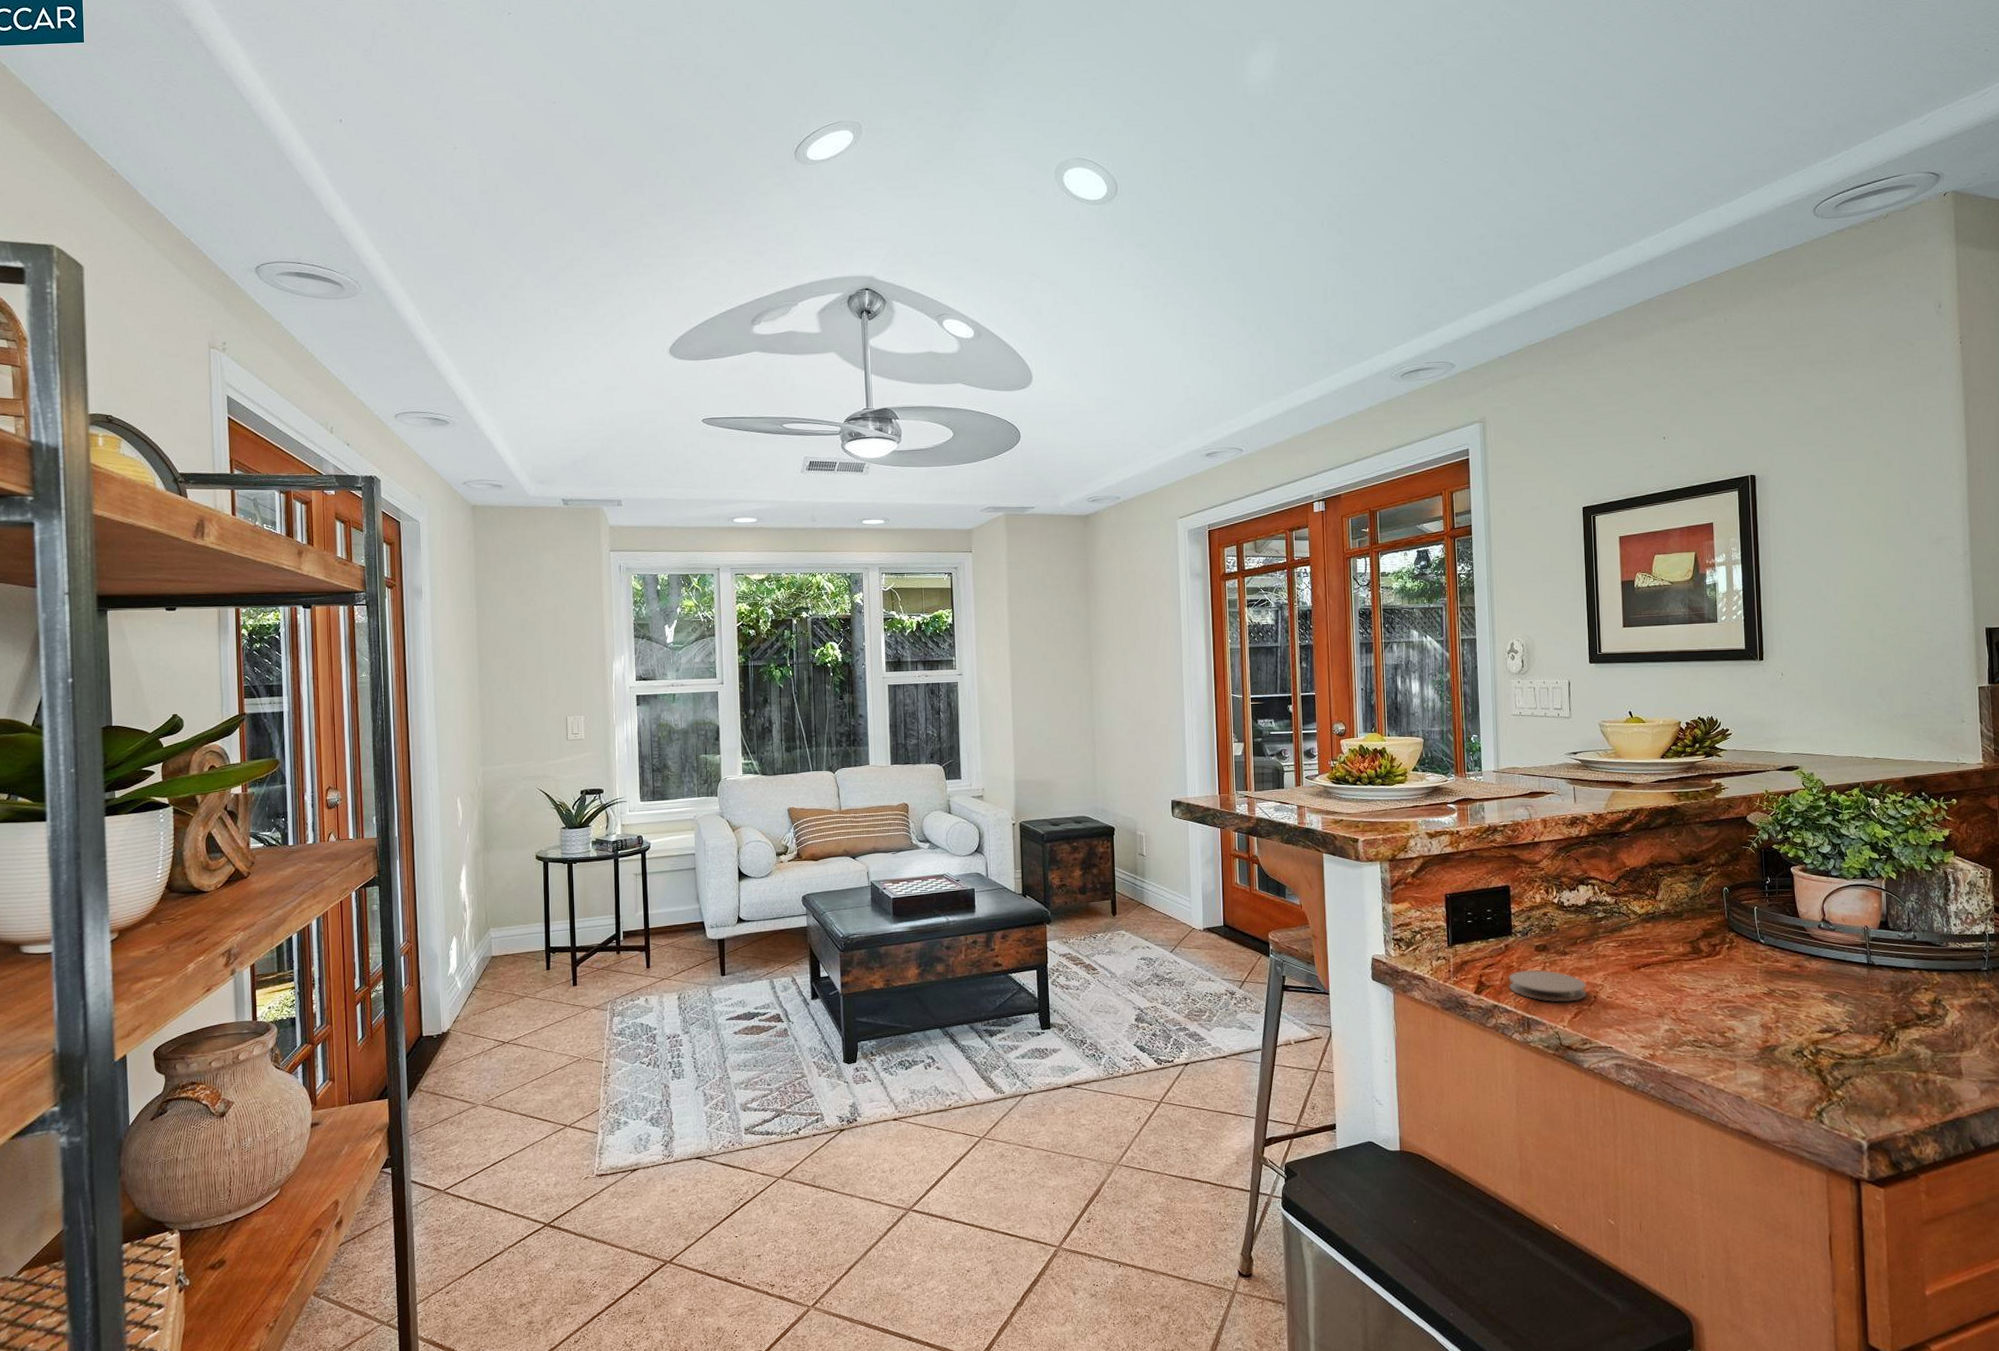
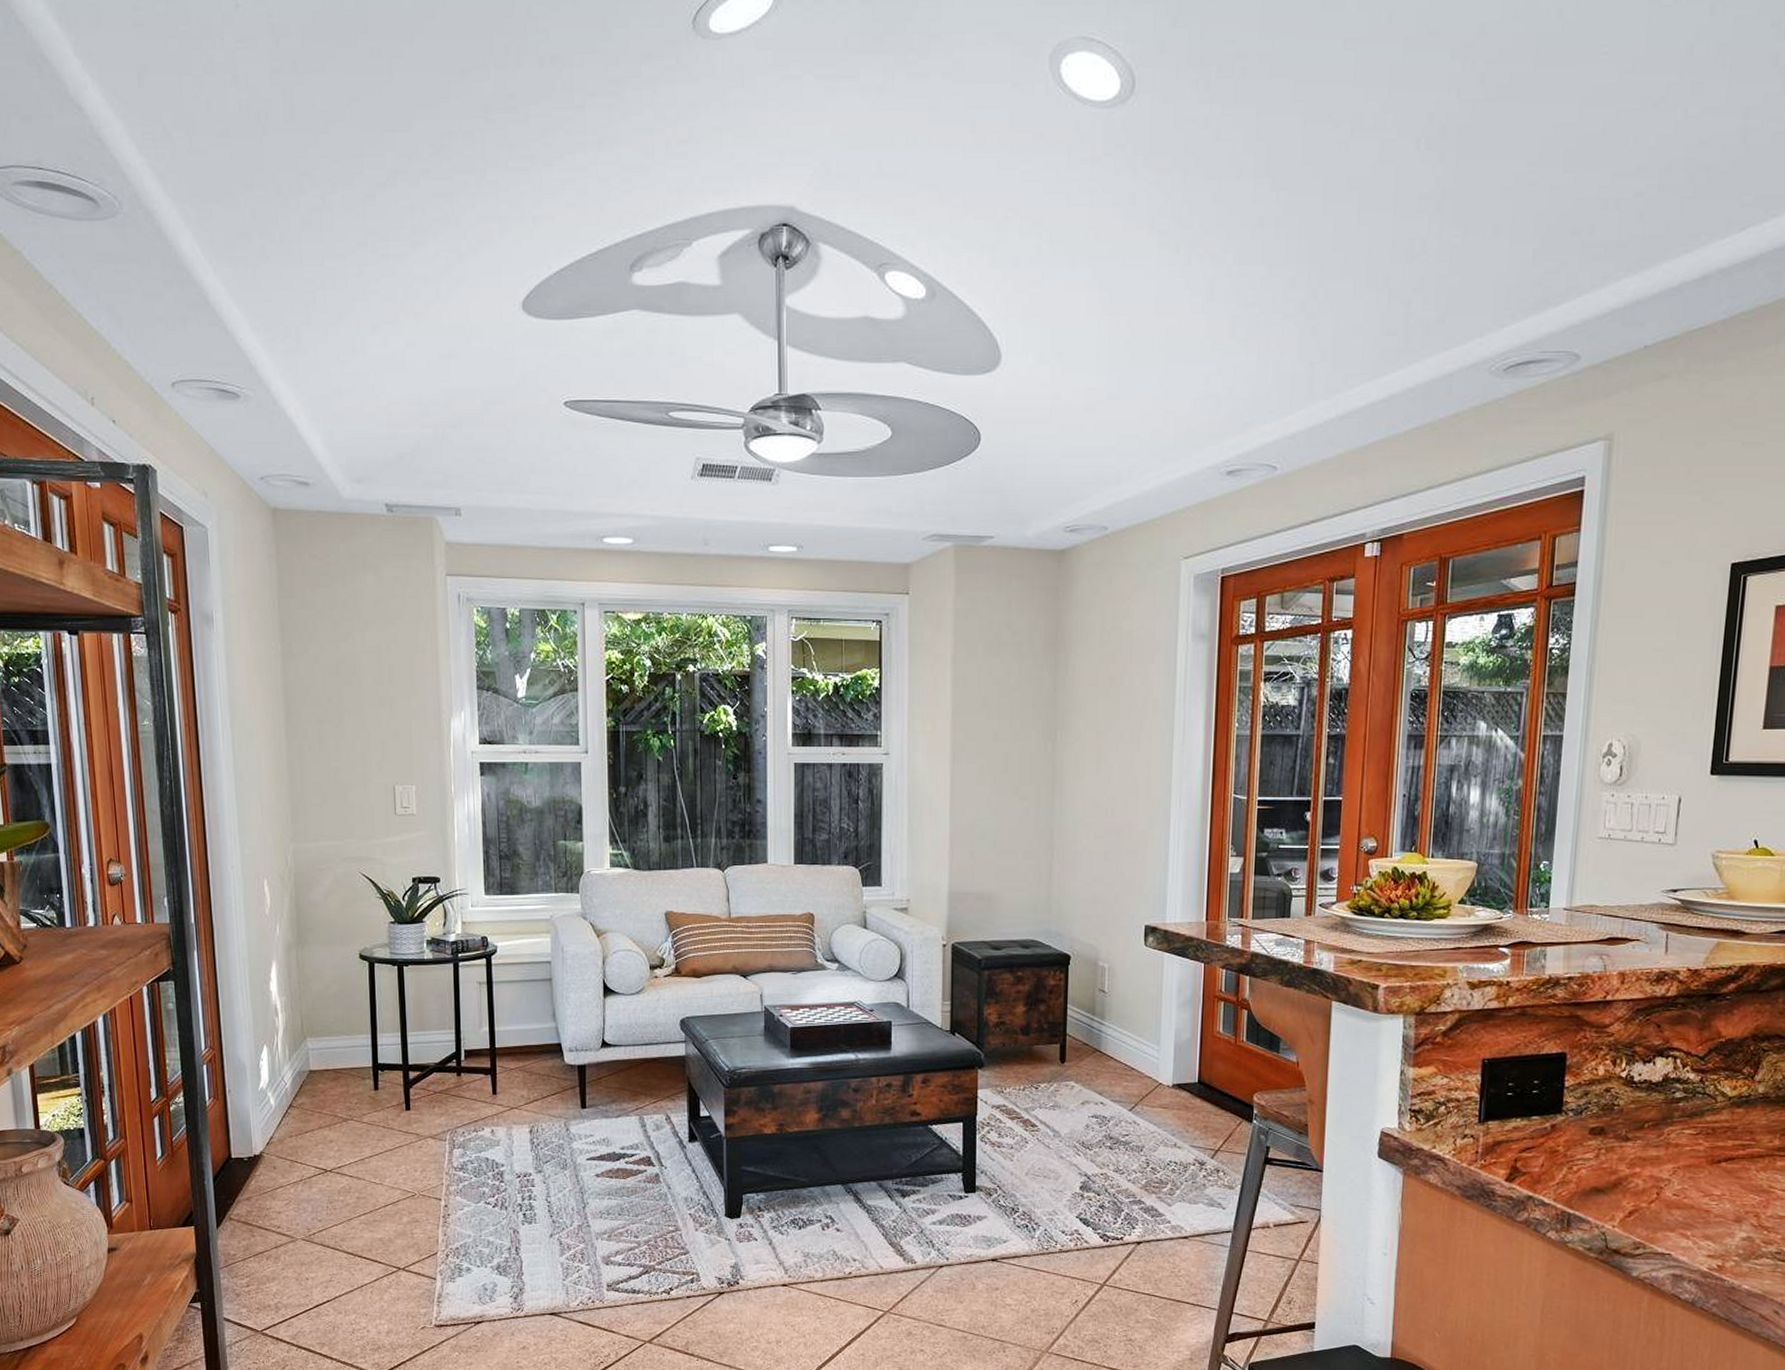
coaster: present [1508,969,1587,1002] -> none [1549,1156,1649,1198]

